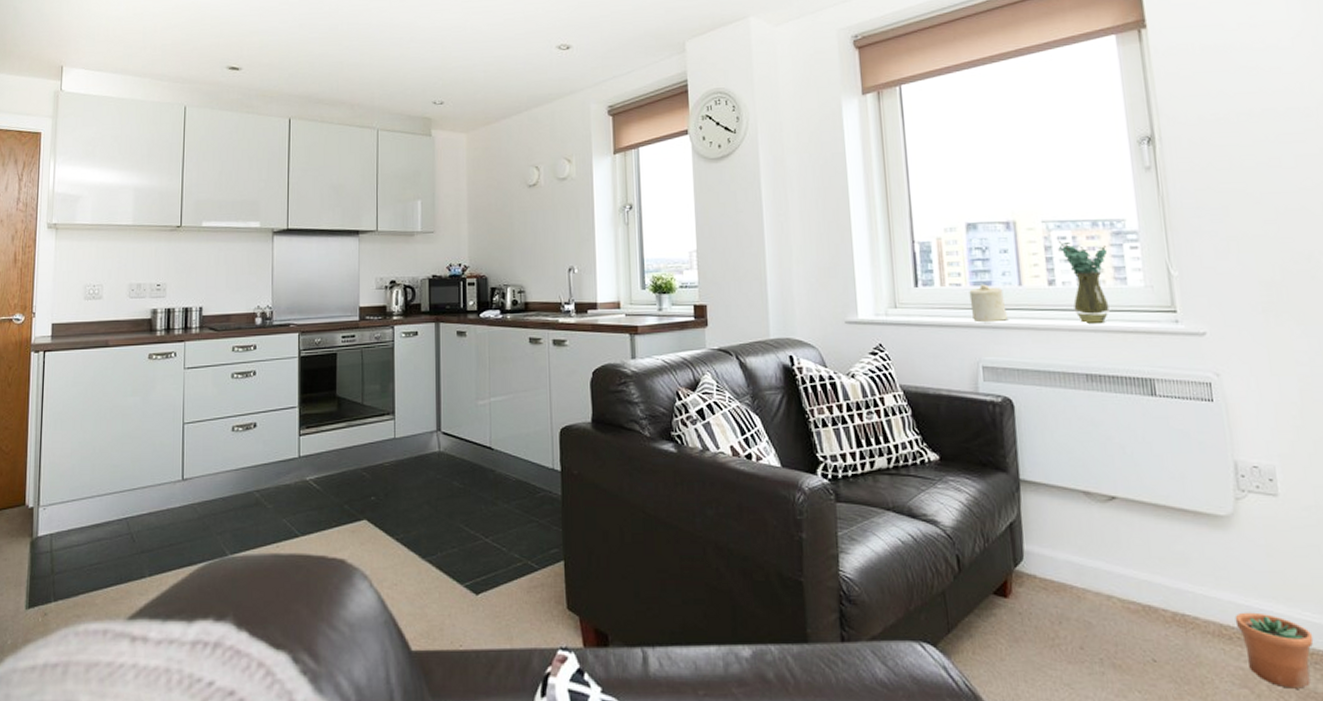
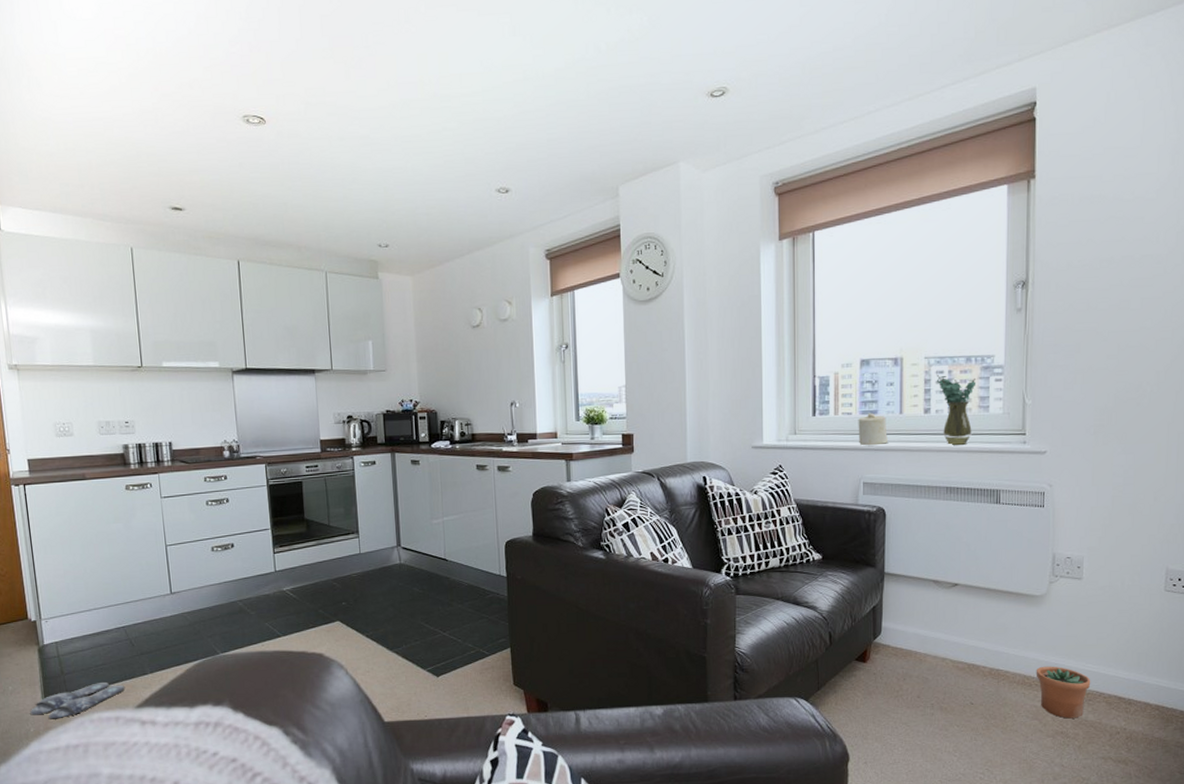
slippers: none [10,585,119,630] -> present [30,681,126,719]

